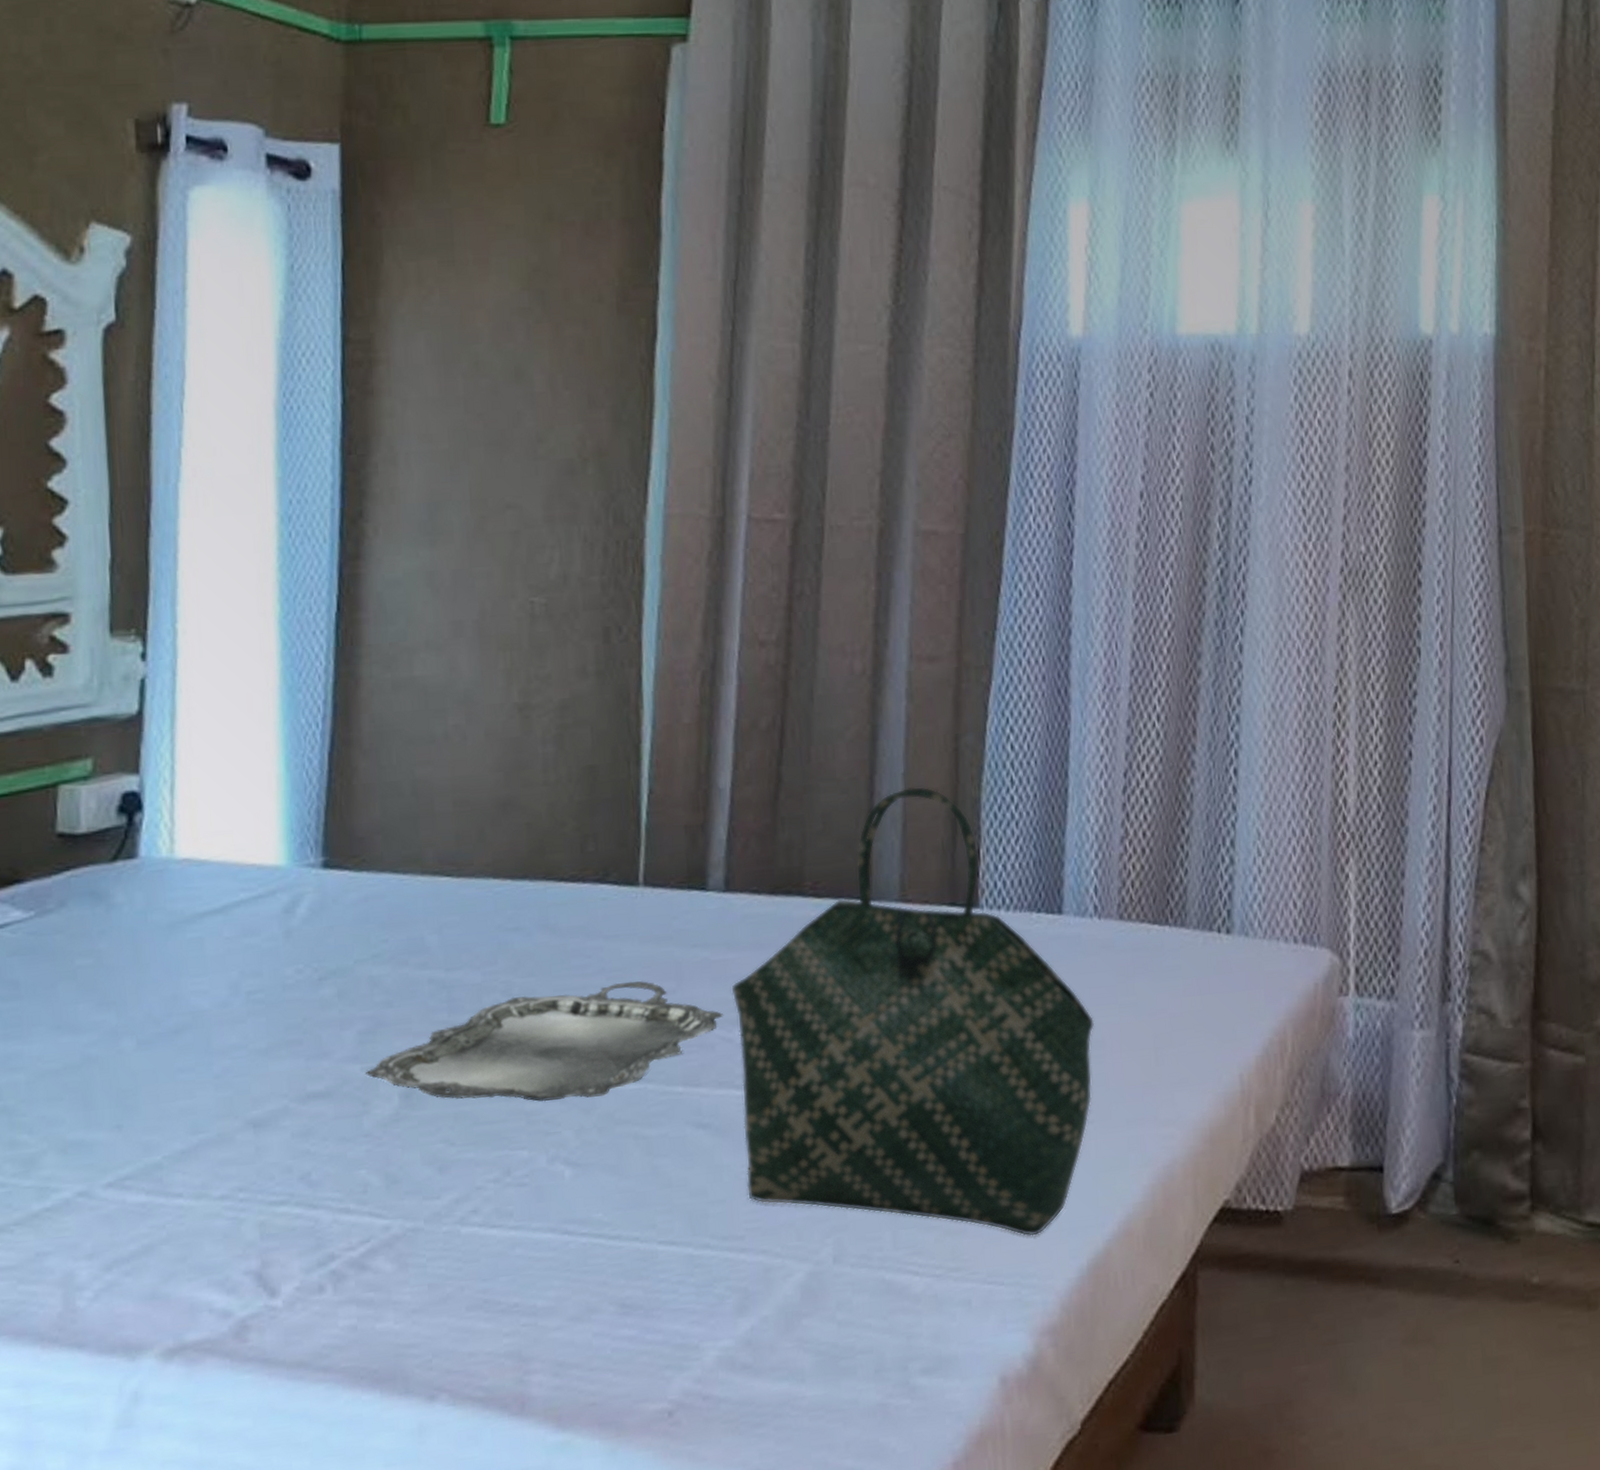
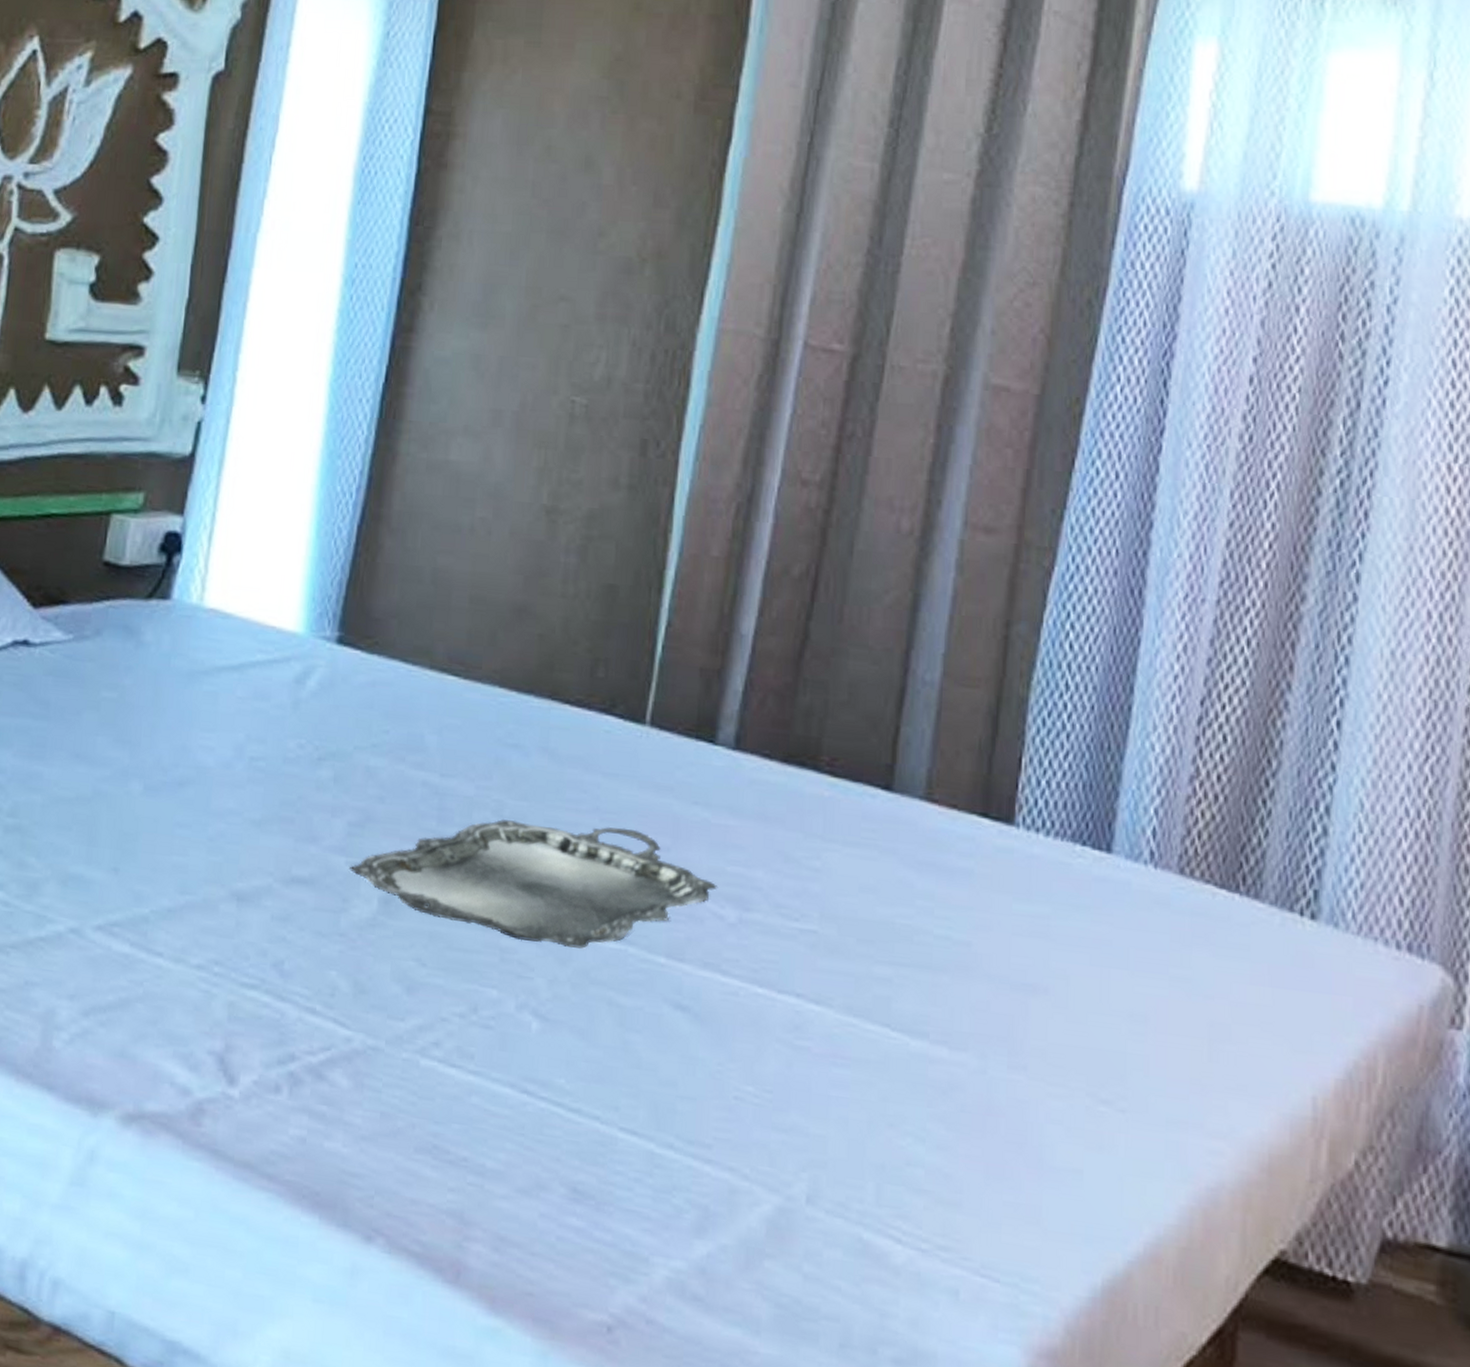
tote bag: present [731,786,1095,1236] -> none [720,670,1138,1233]

